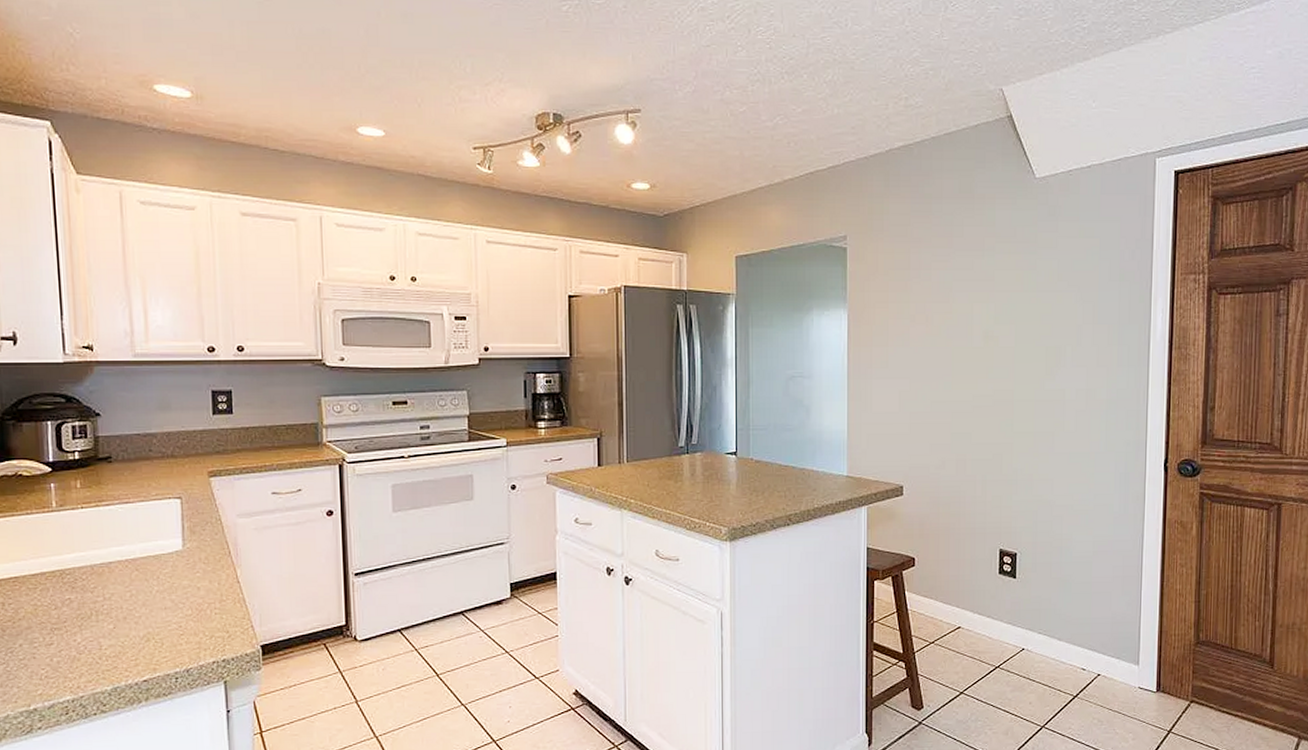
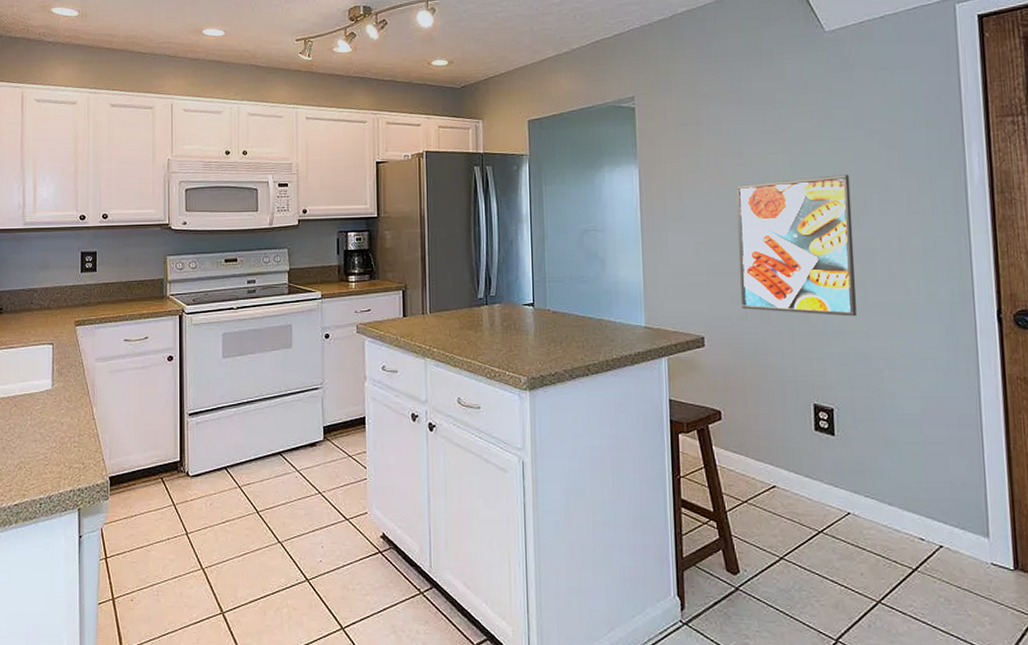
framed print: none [939,326,1047,466] -> present [736,174,857,317]

